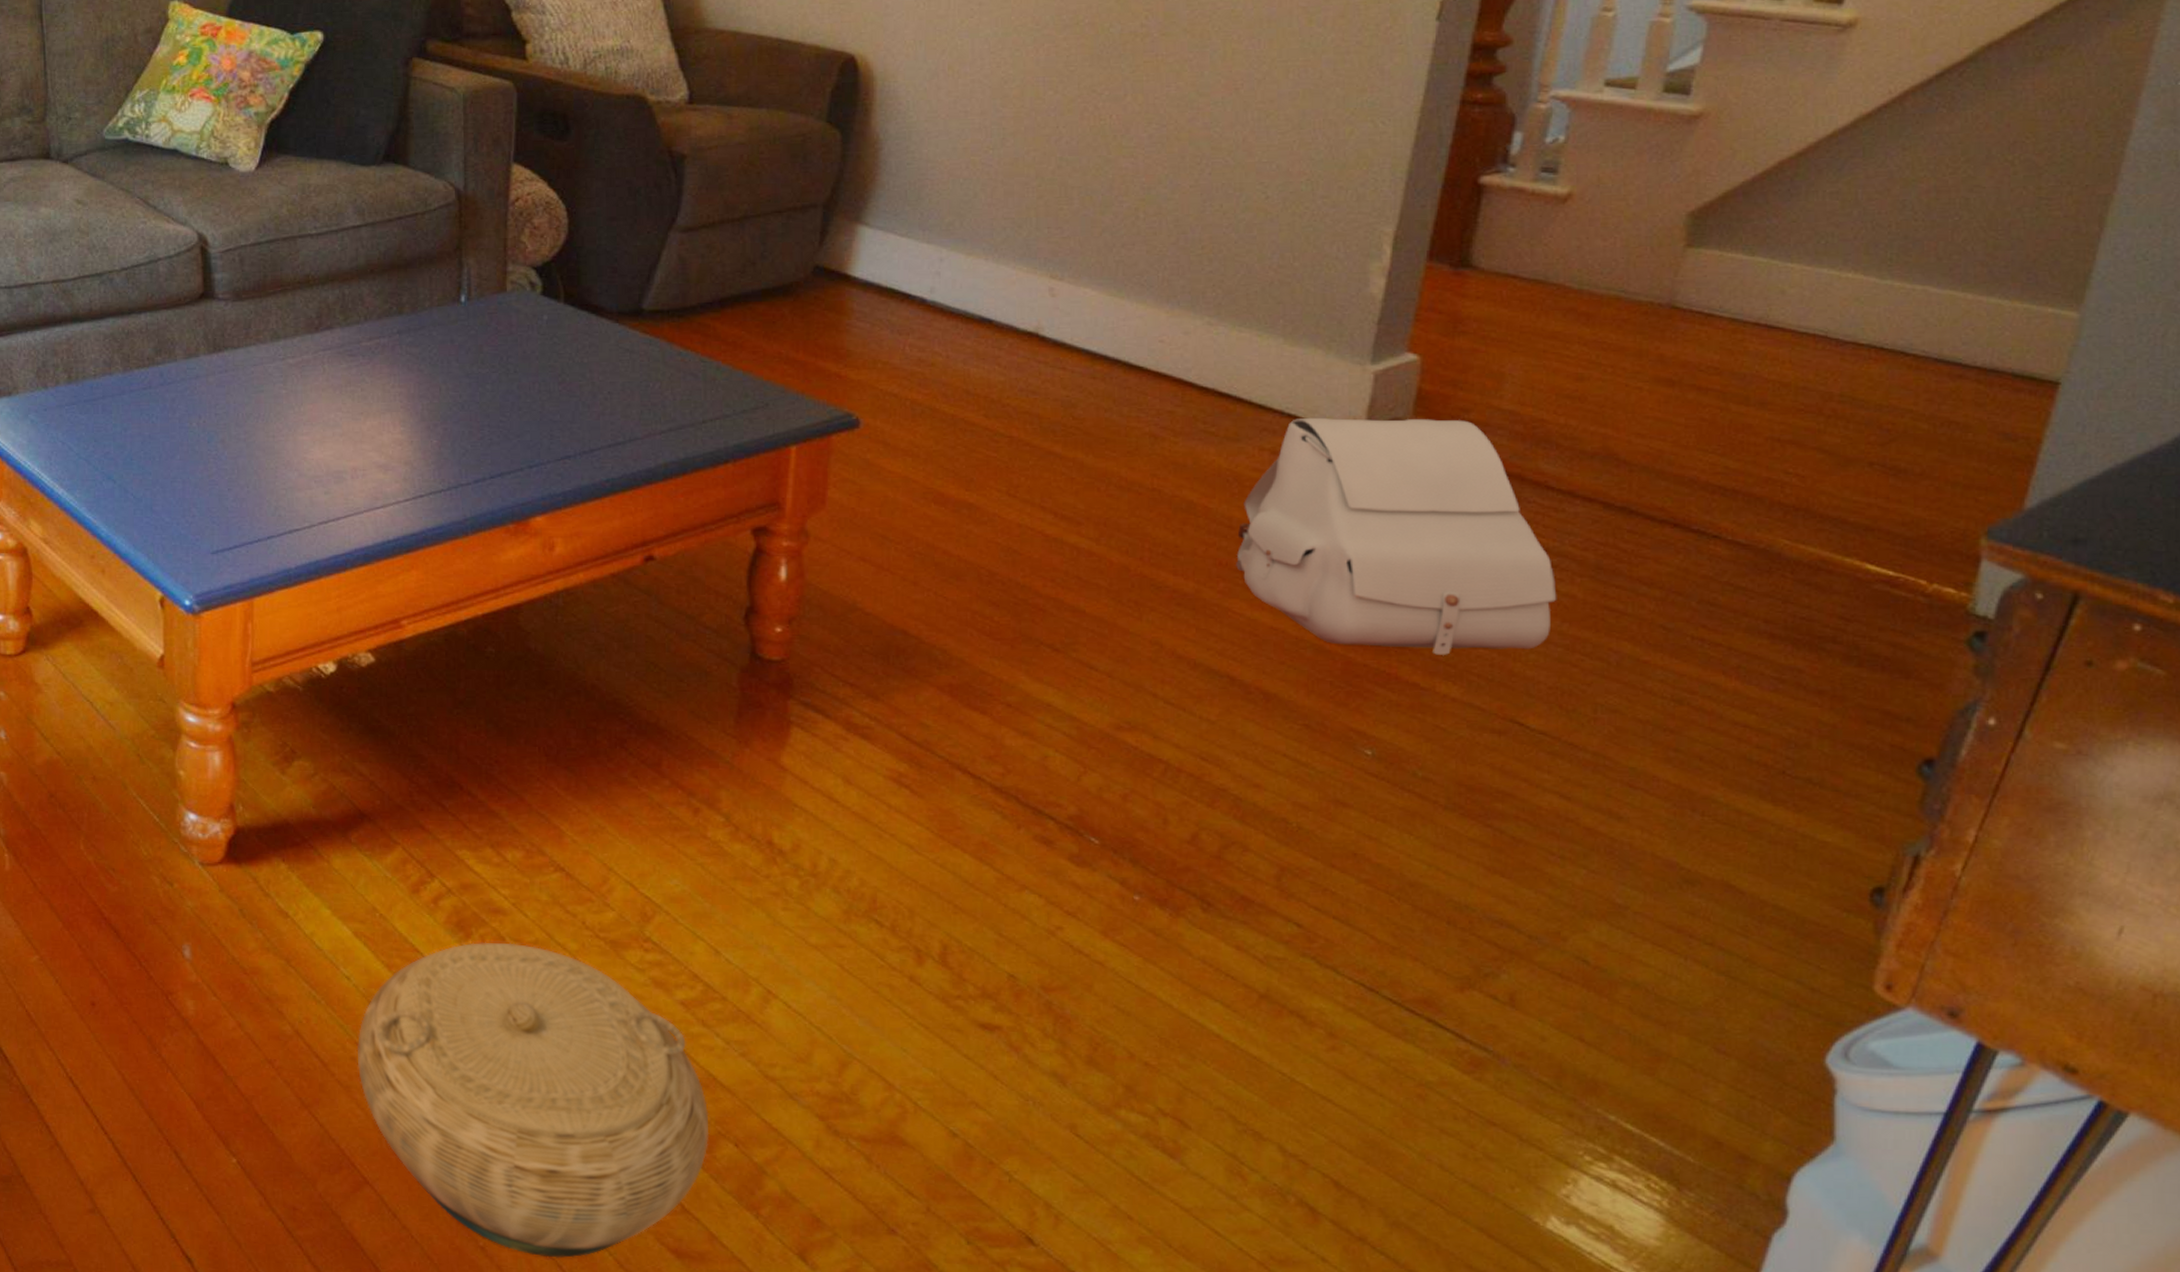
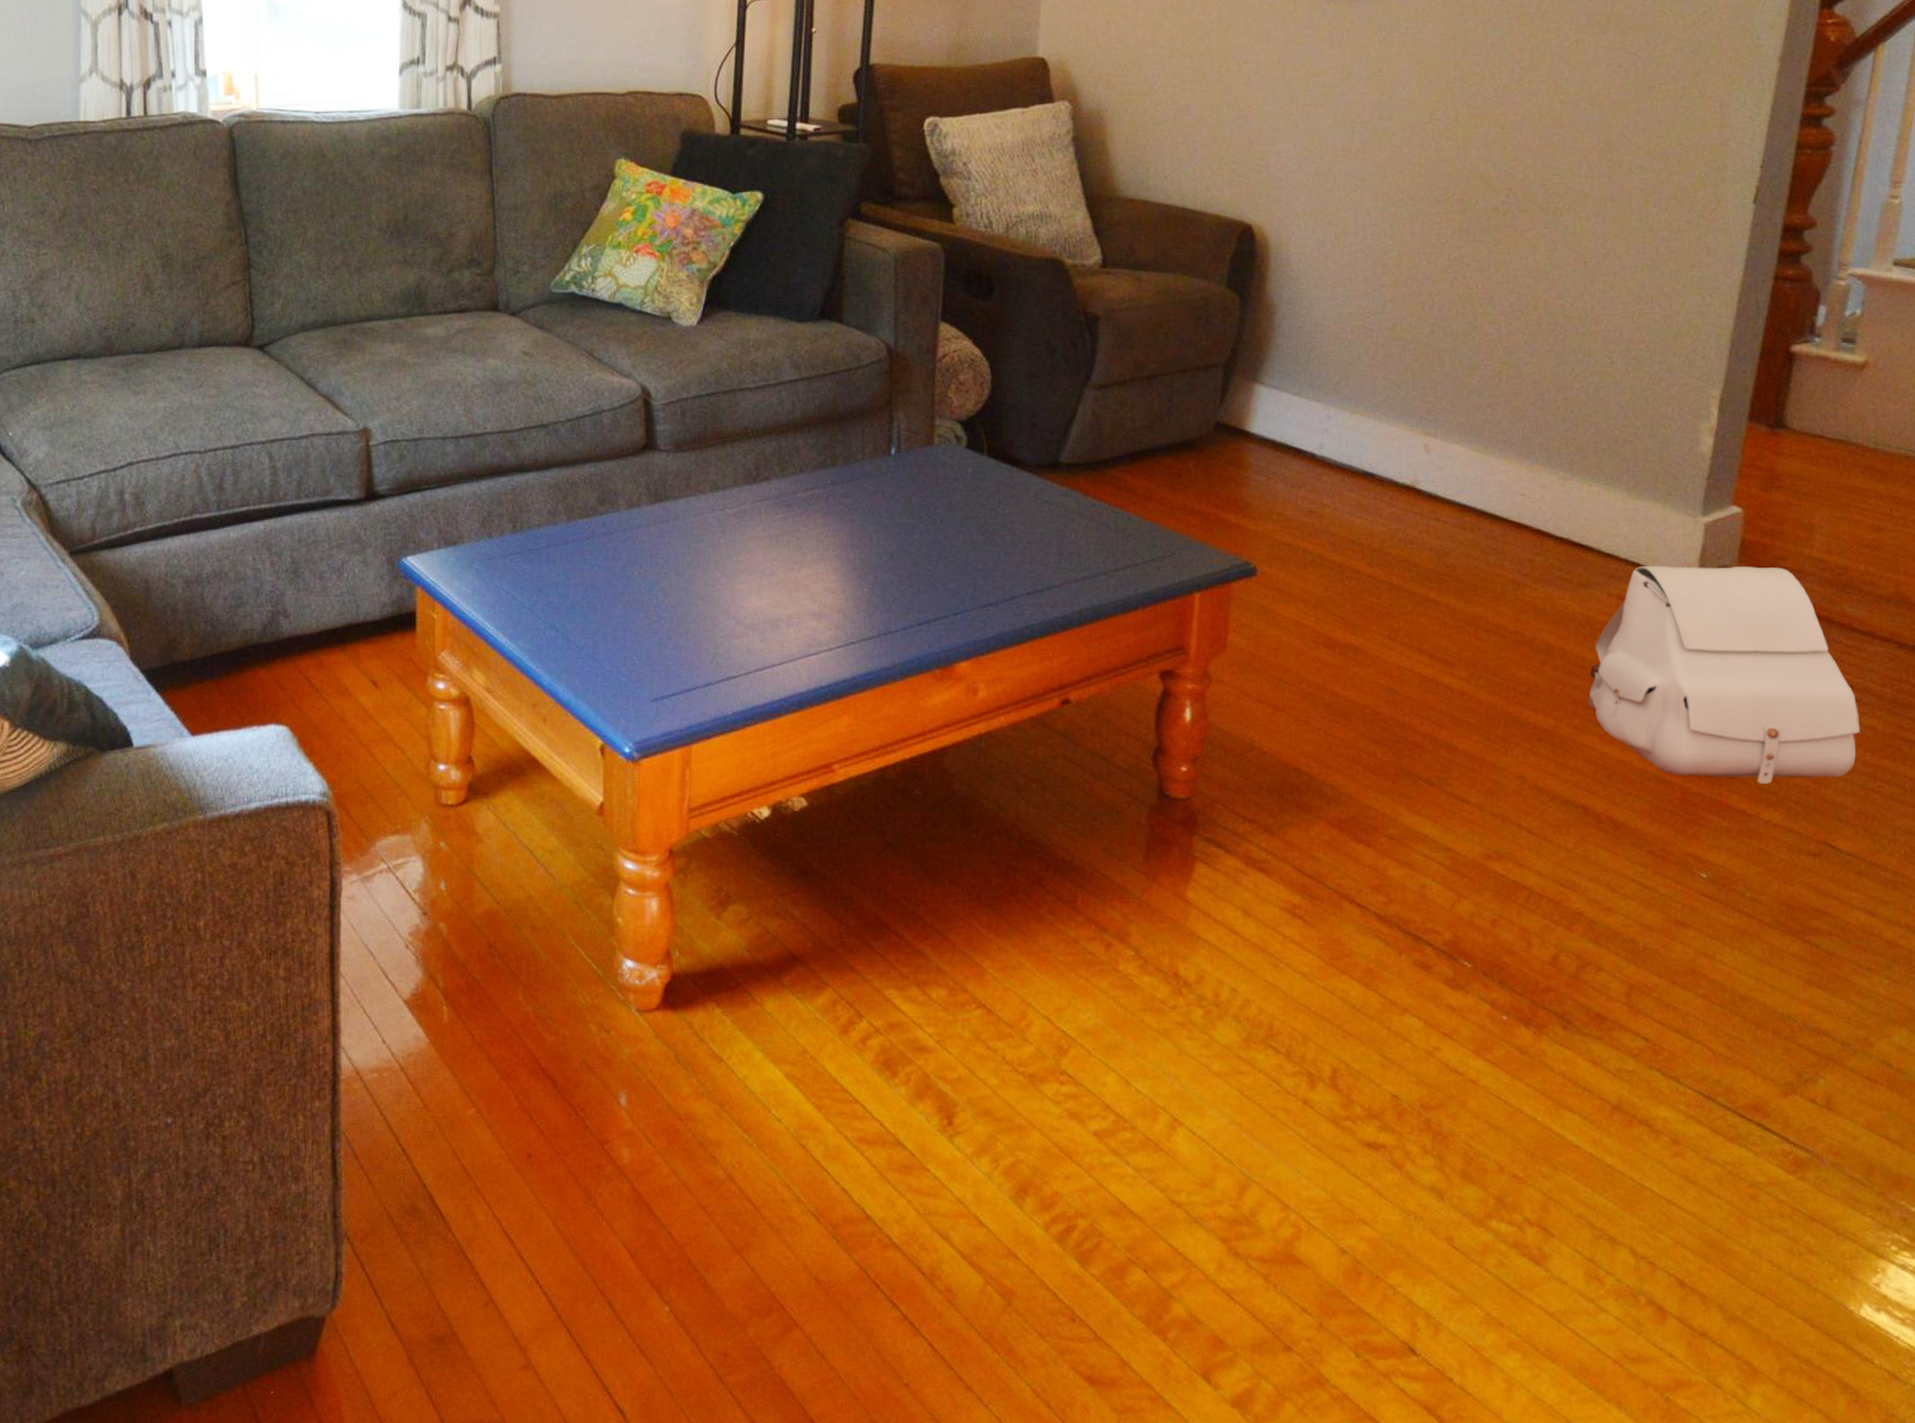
basket: present [356,942,710,1258] -> none [787,1080,1120,1391]

